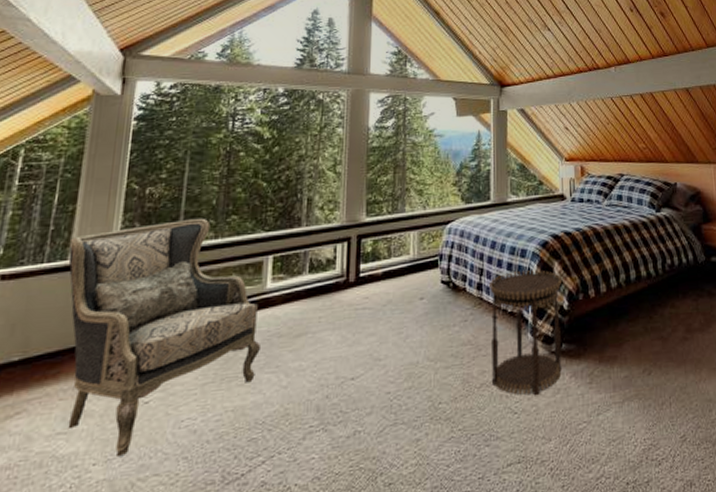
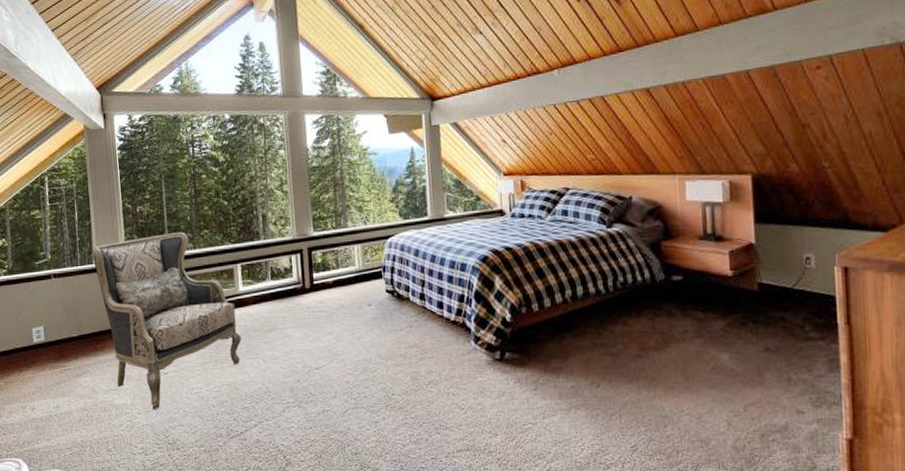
side table: present [488,270,562,396] -> none [430,283,506,396]

